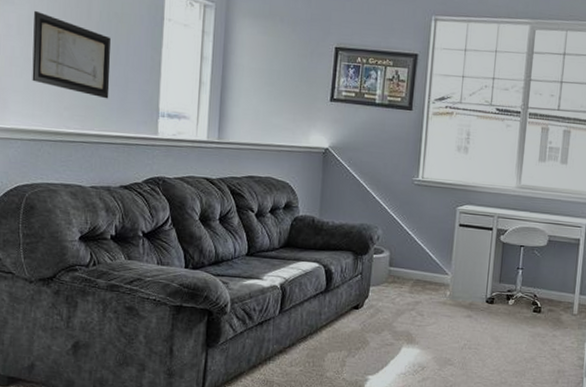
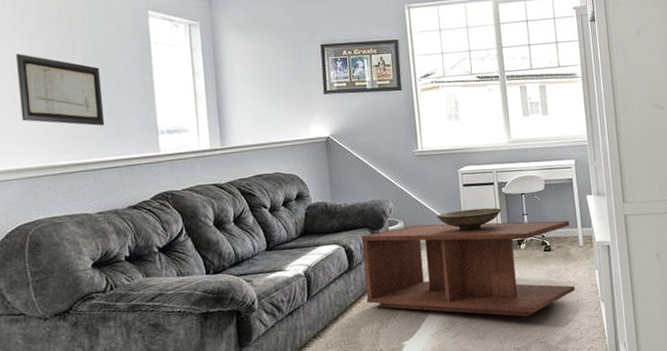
coffee table: none [338,257,568,376] -> present [361,220,575,317]
decorative bowl: none [426,251,496,275] -> present [437,207,501,231]

